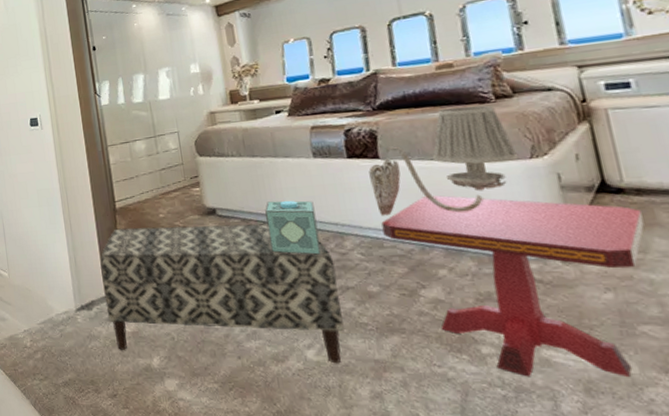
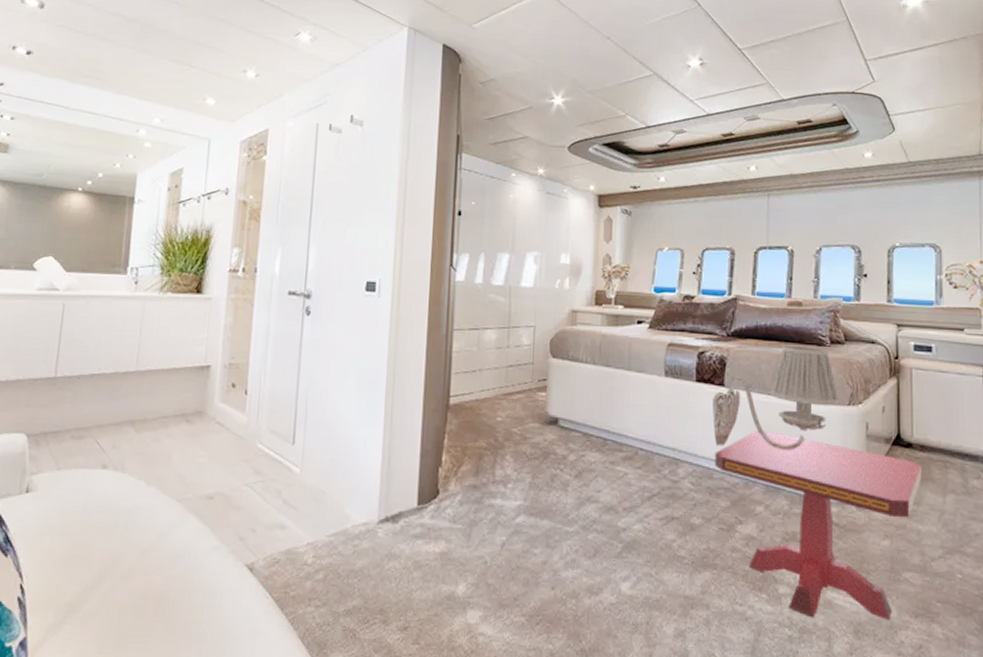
bench: present [100,224,344,364] -> none [415,428,666,599]
decorative box: present [265,200,322,255] -> none [606,417,657,480]

